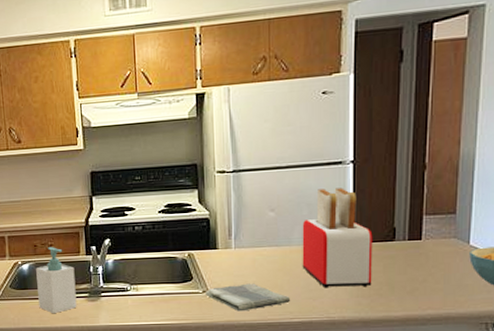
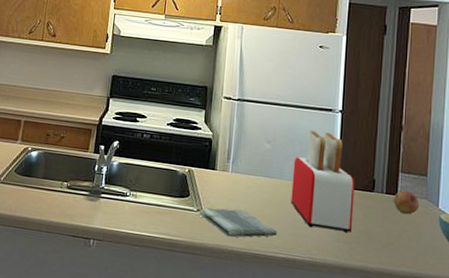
soap bottle: present [36,247,77,313] -> none [39,139,81,207]
fruit: none [417,233,448,258] -> present [393,190,420,215]

